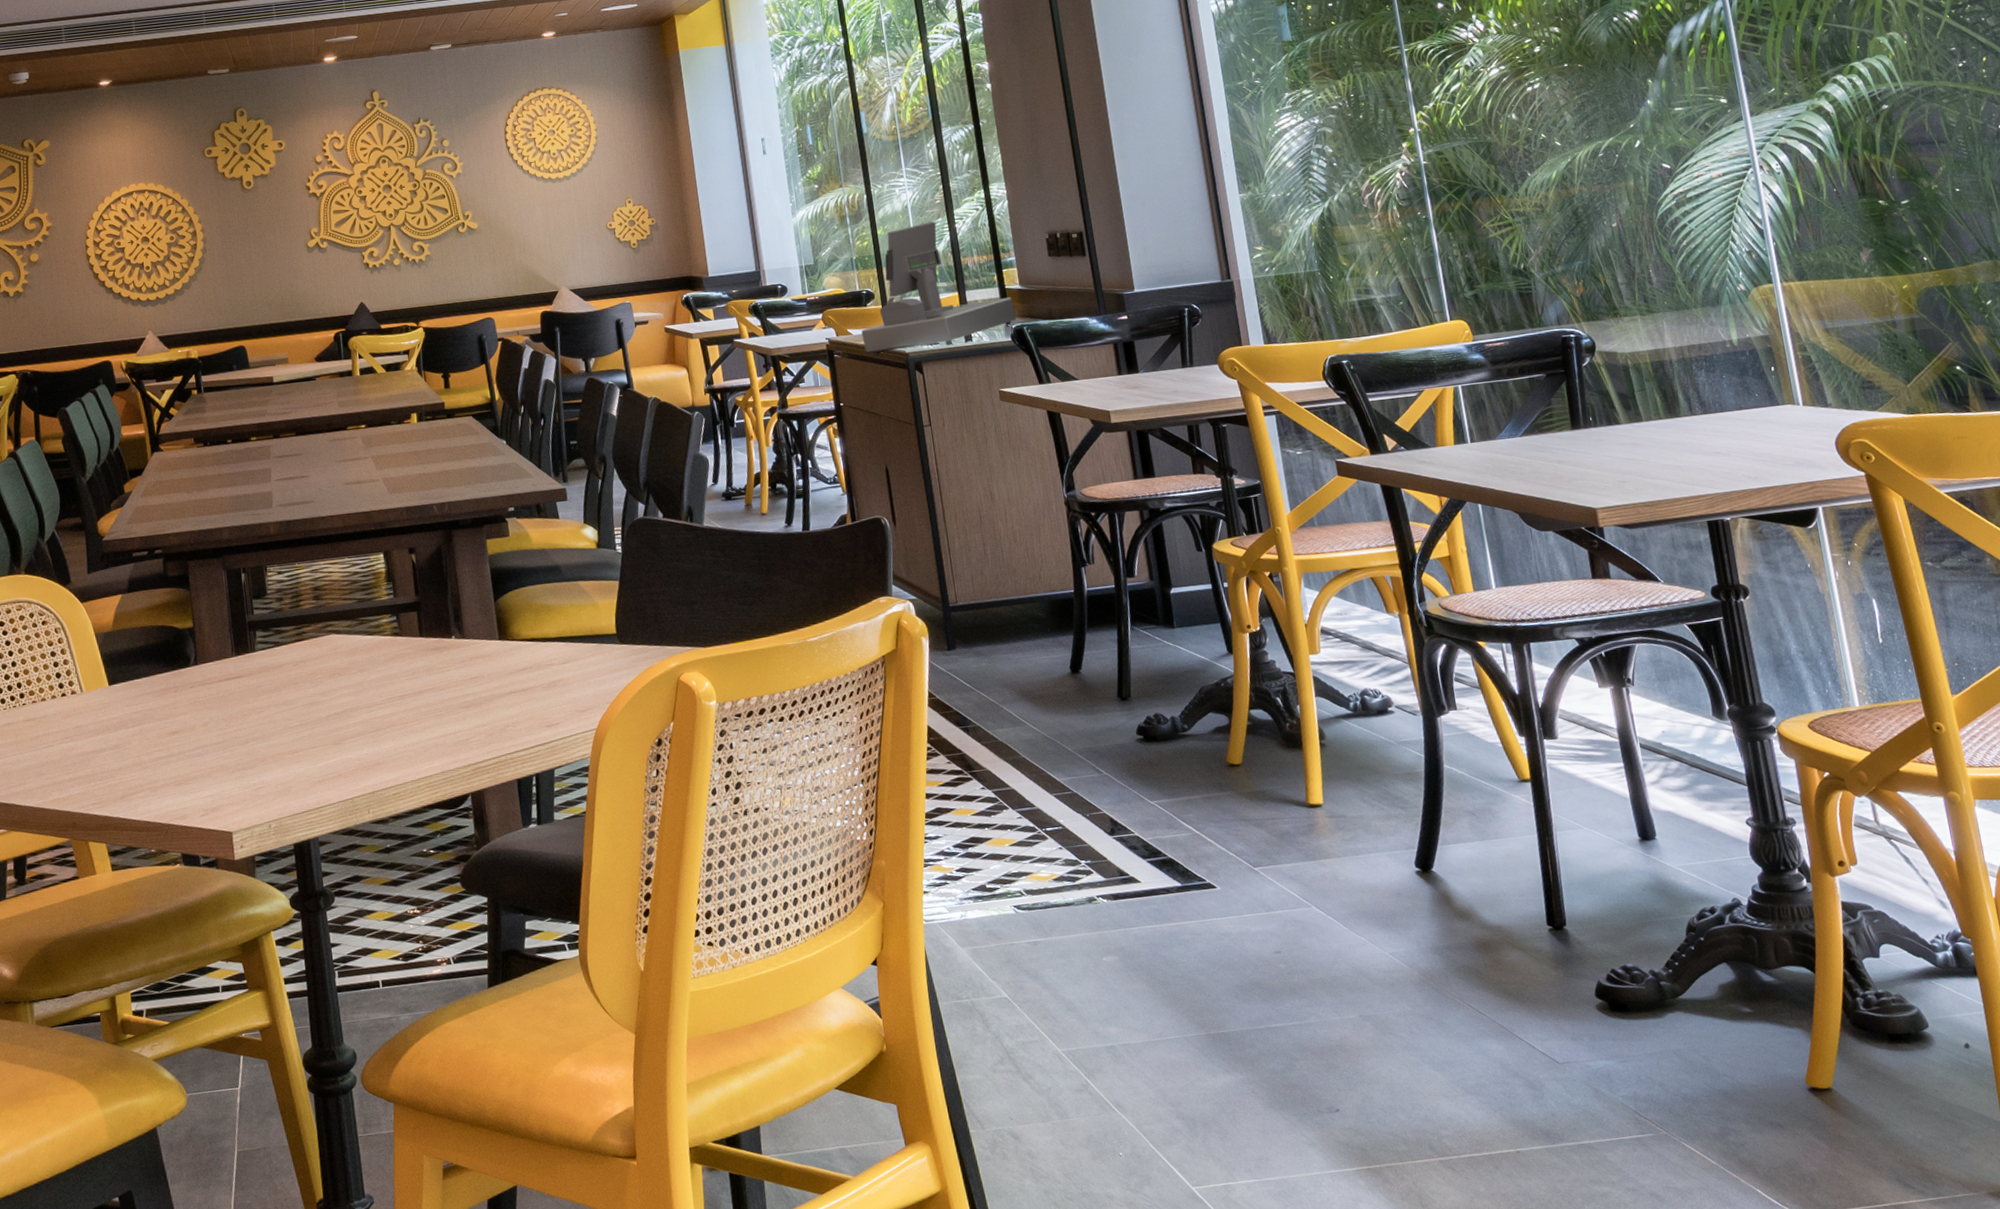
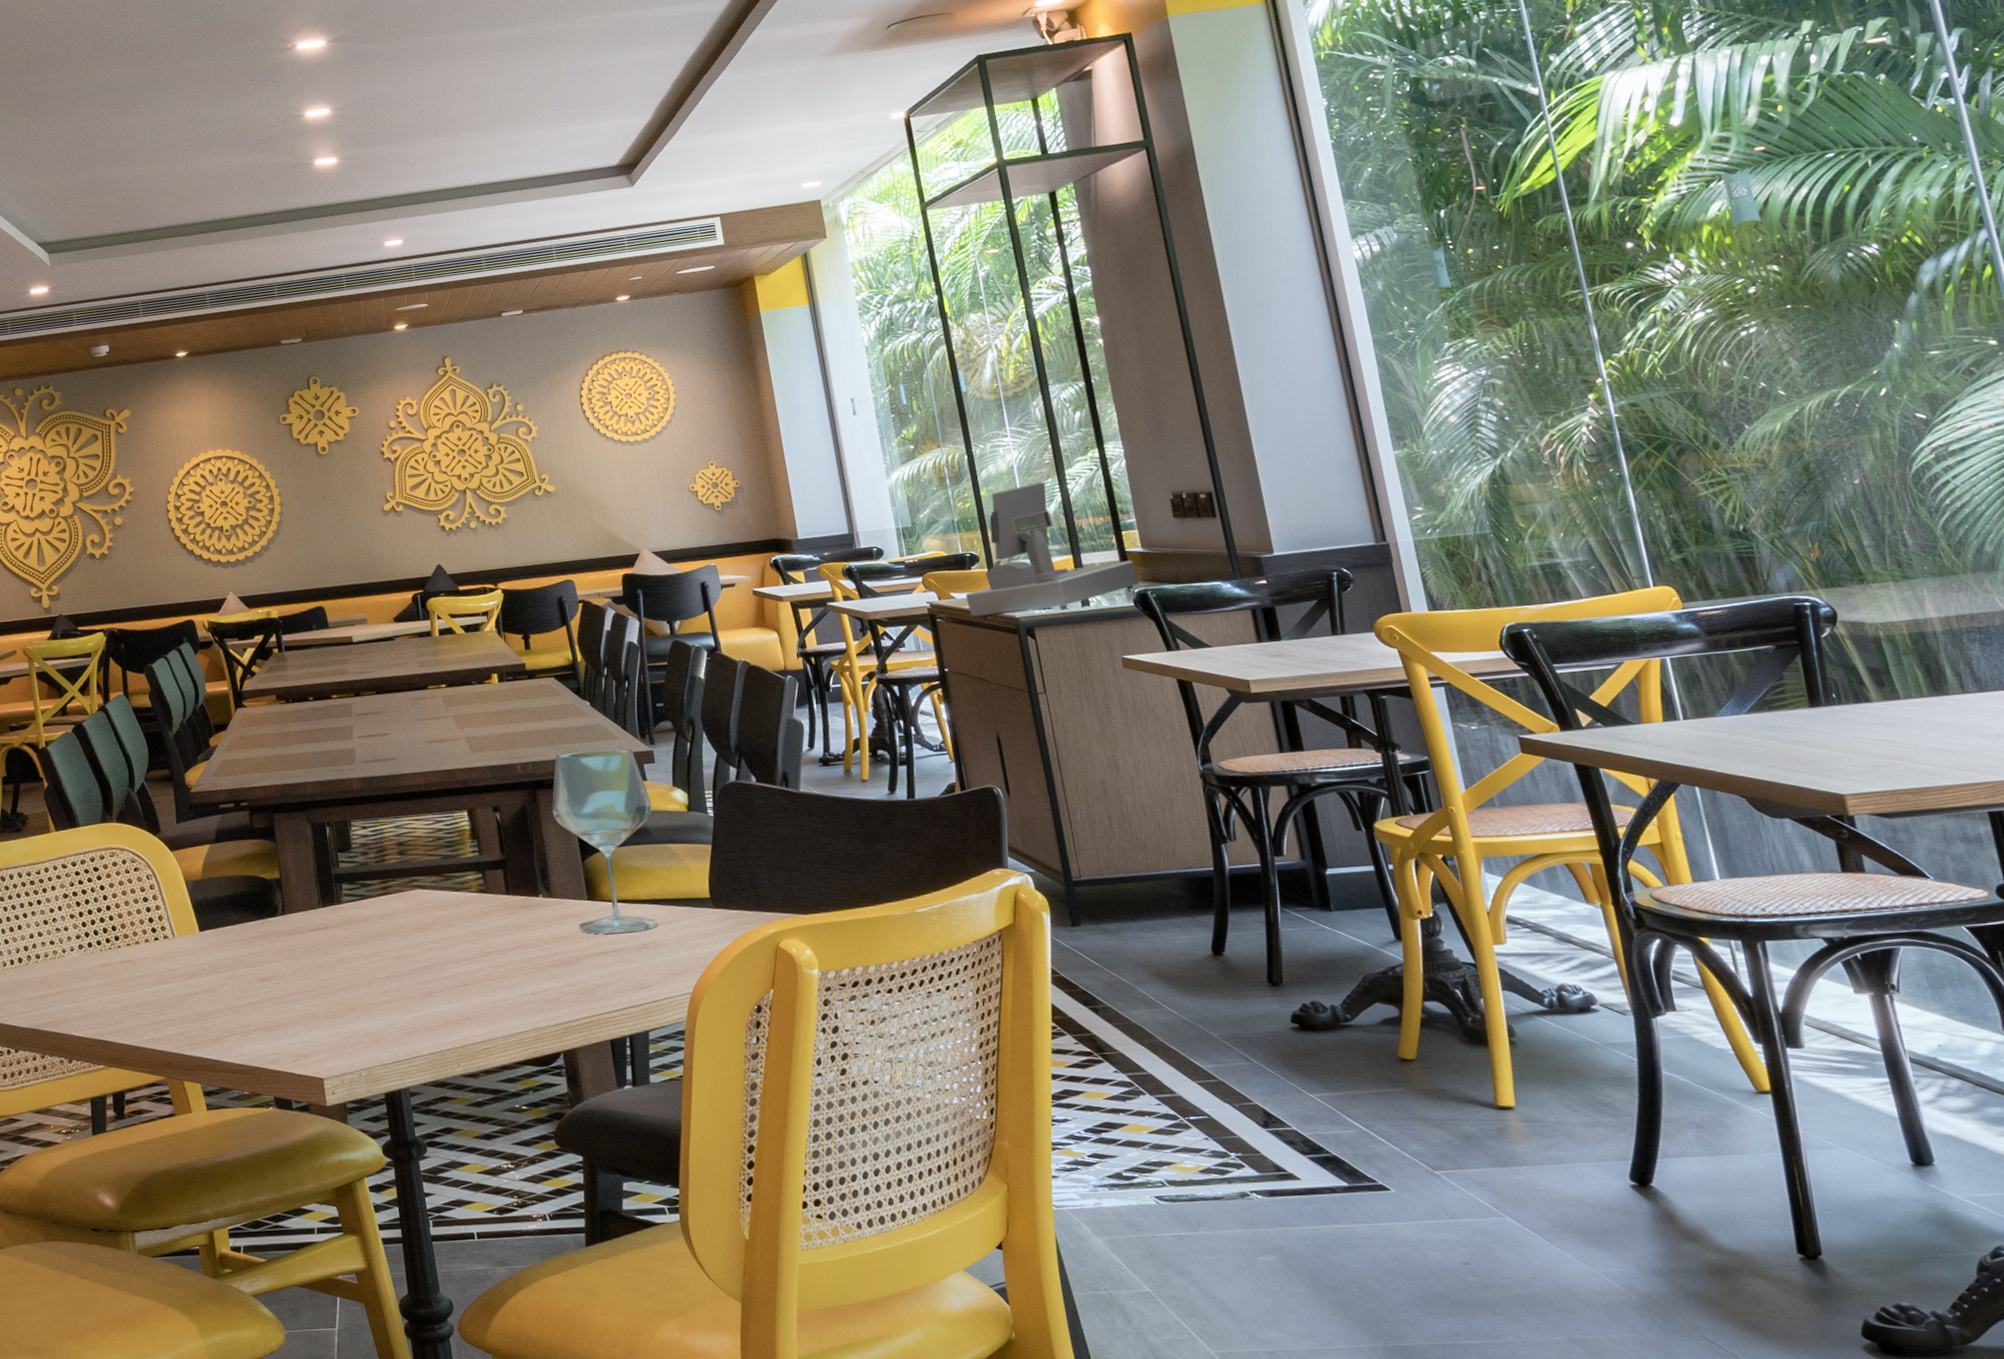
wine glass: none [466,486,566,674] -> present [551,748,658,934]

